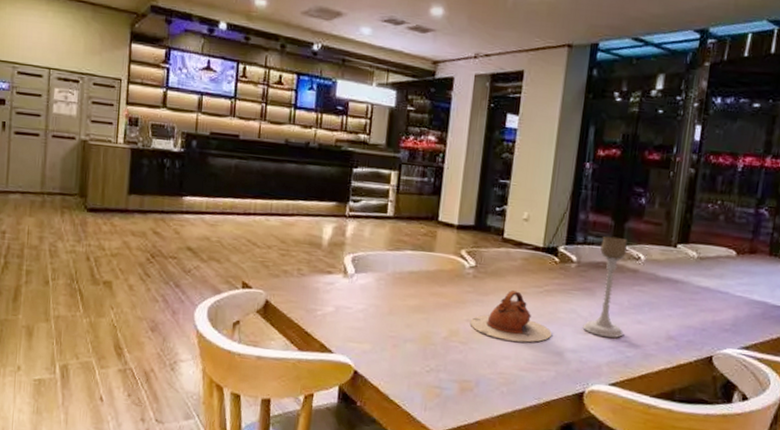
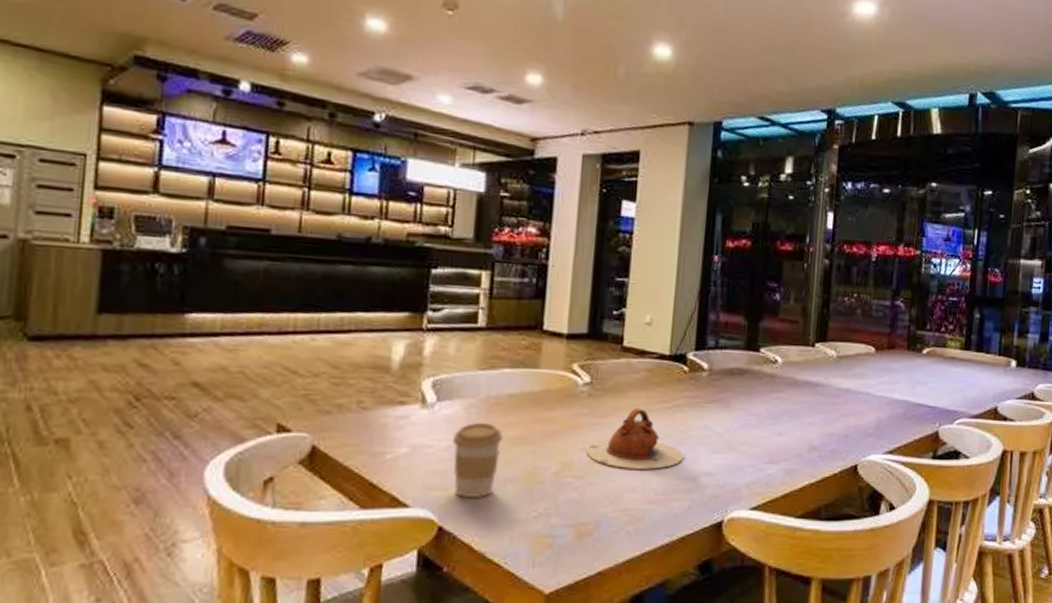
coffee cup: none [366,292,404,351] -> present [452,423,503,497]
candle holder: present [582,236,628,338] -> none [718,338,763,454]

